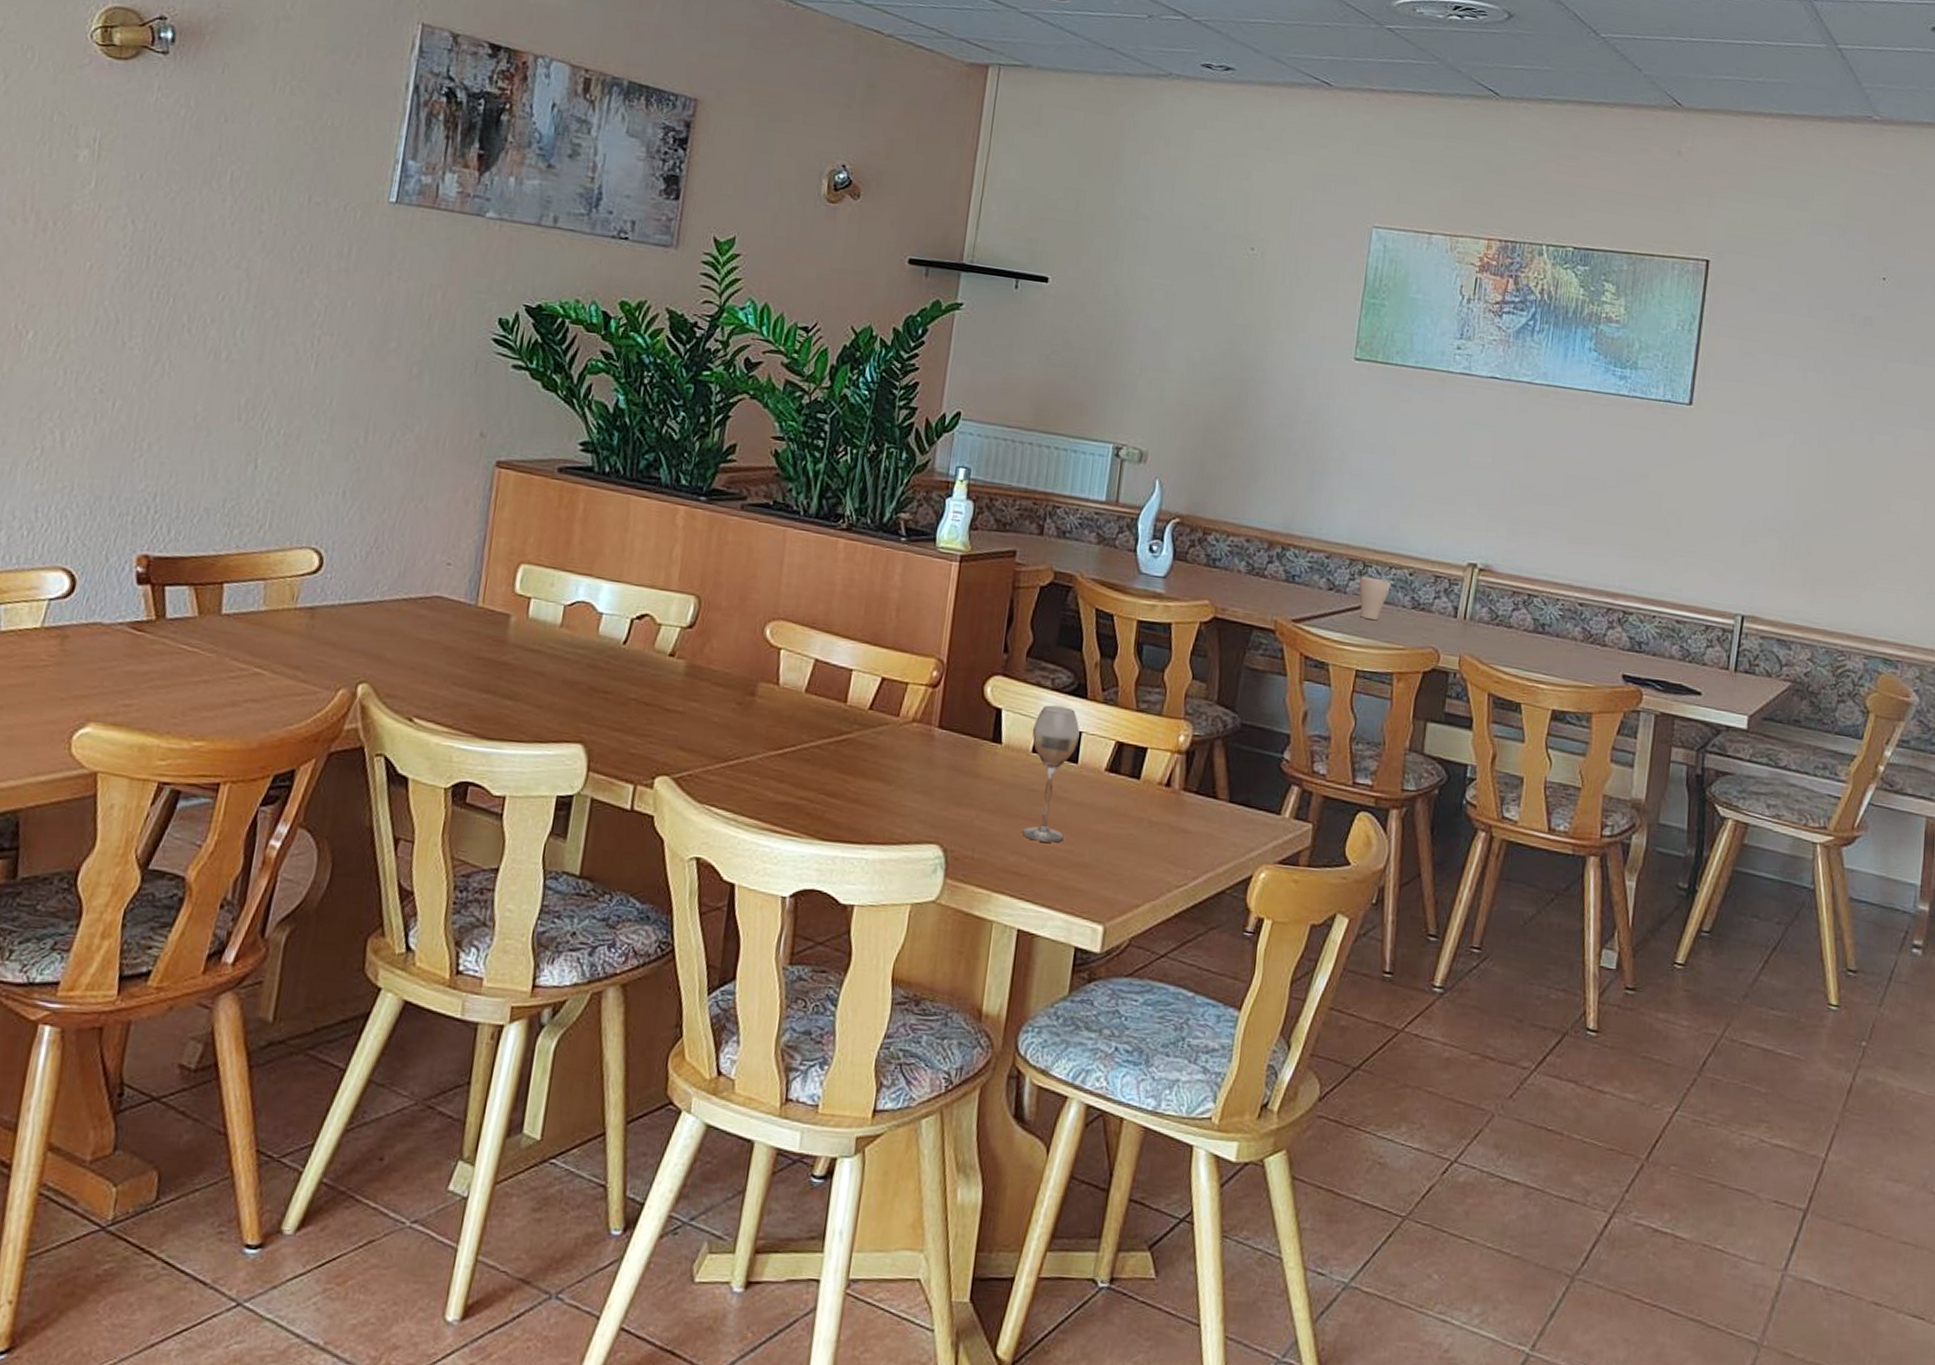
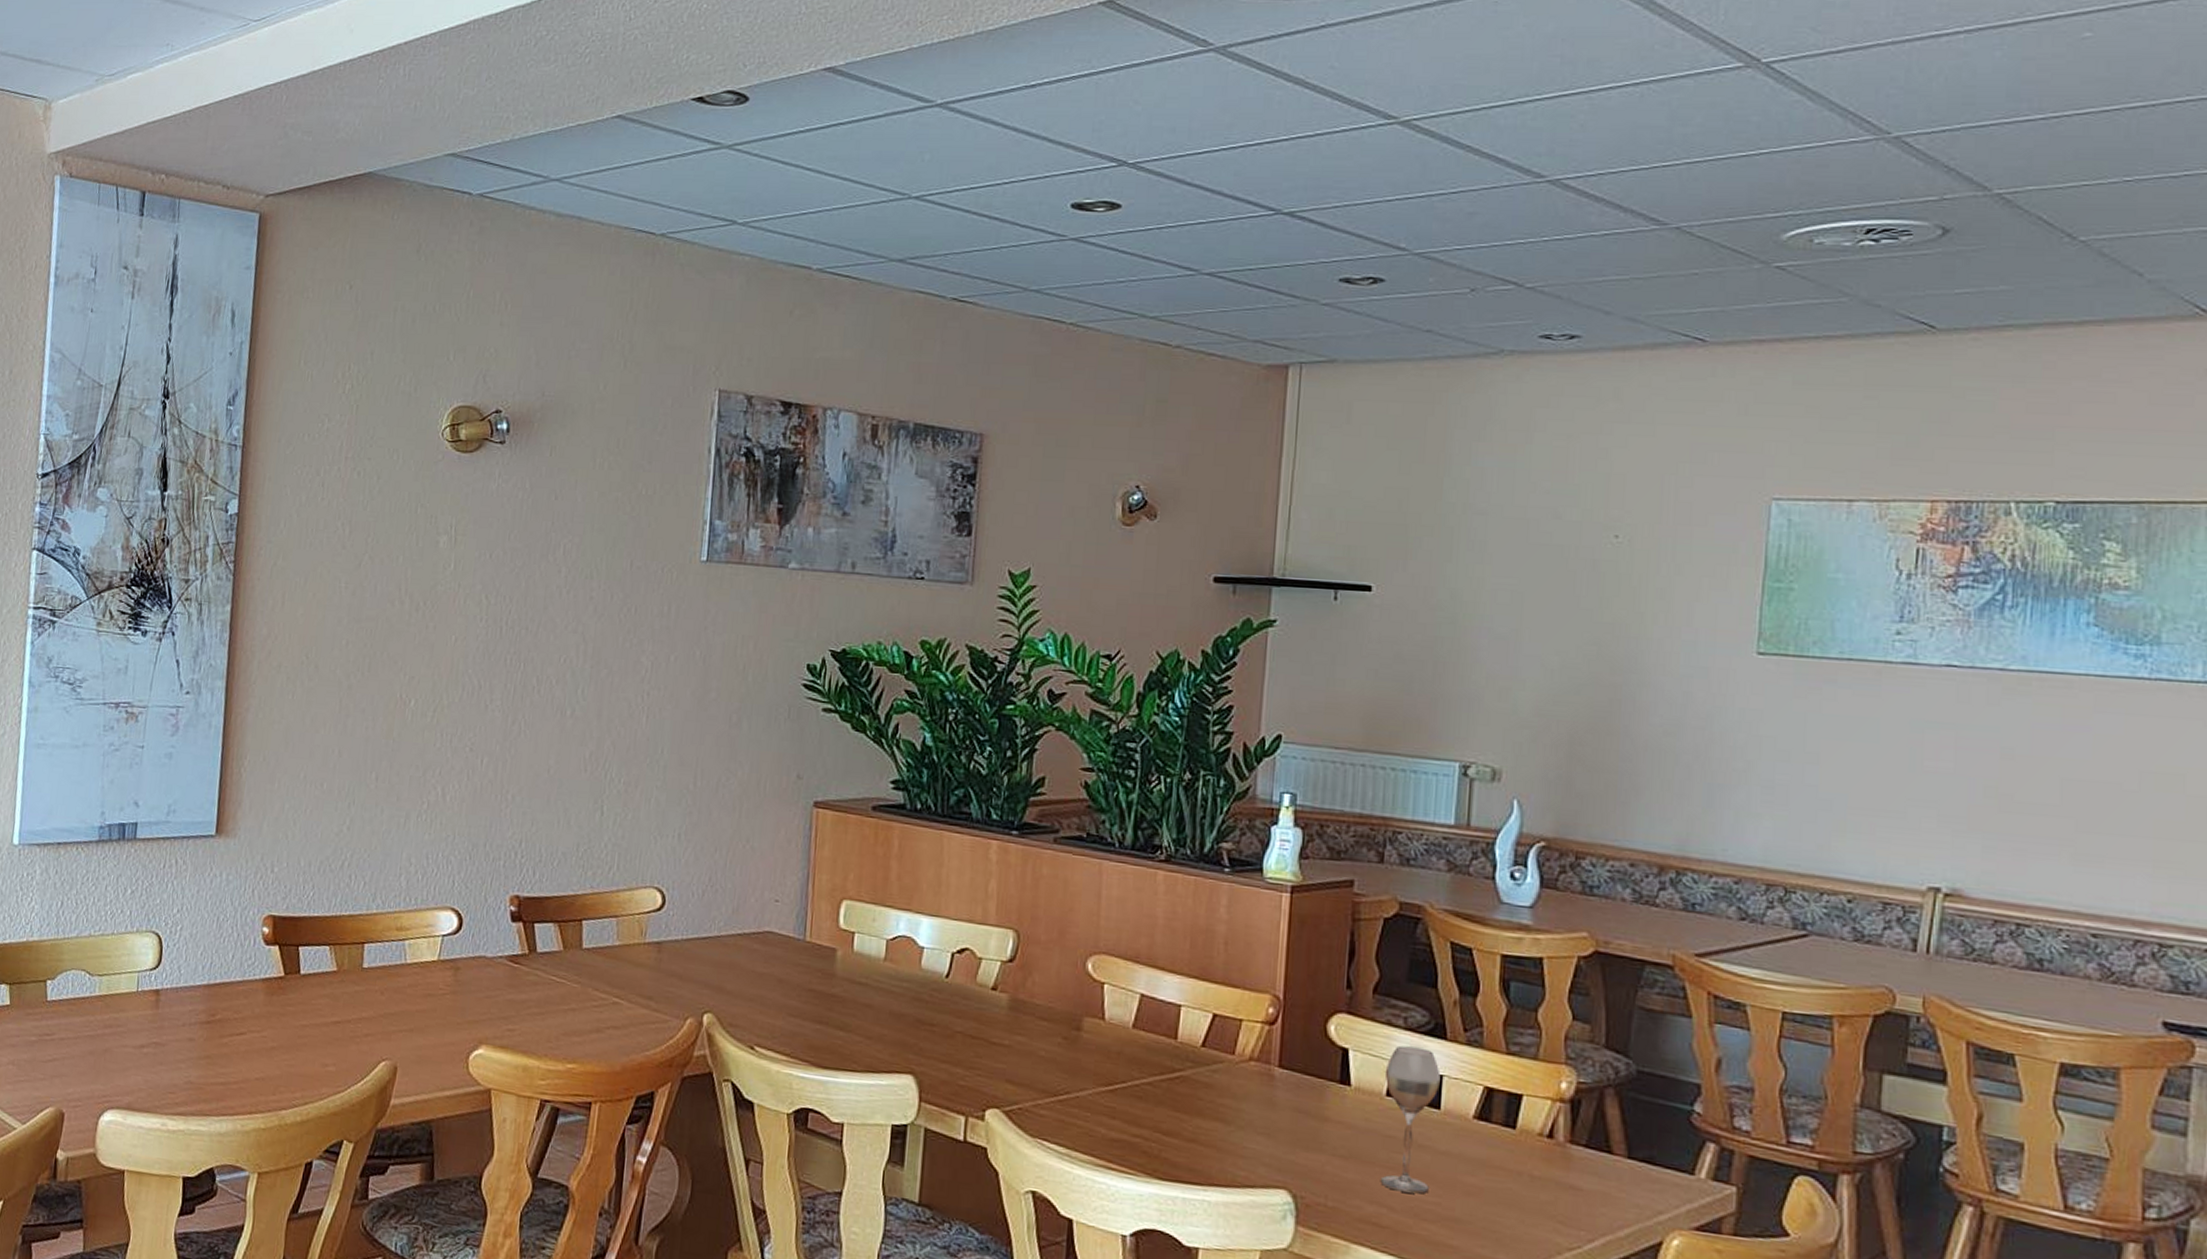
cup: present [1359,576,1391,621] -> none [1780,903,1823,955]

